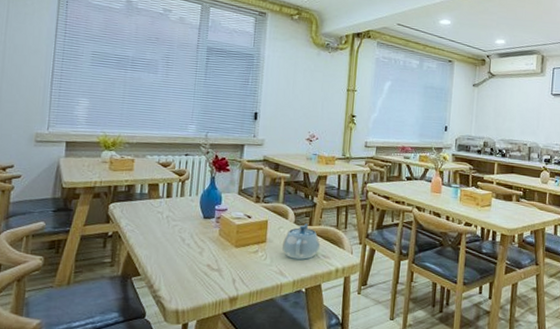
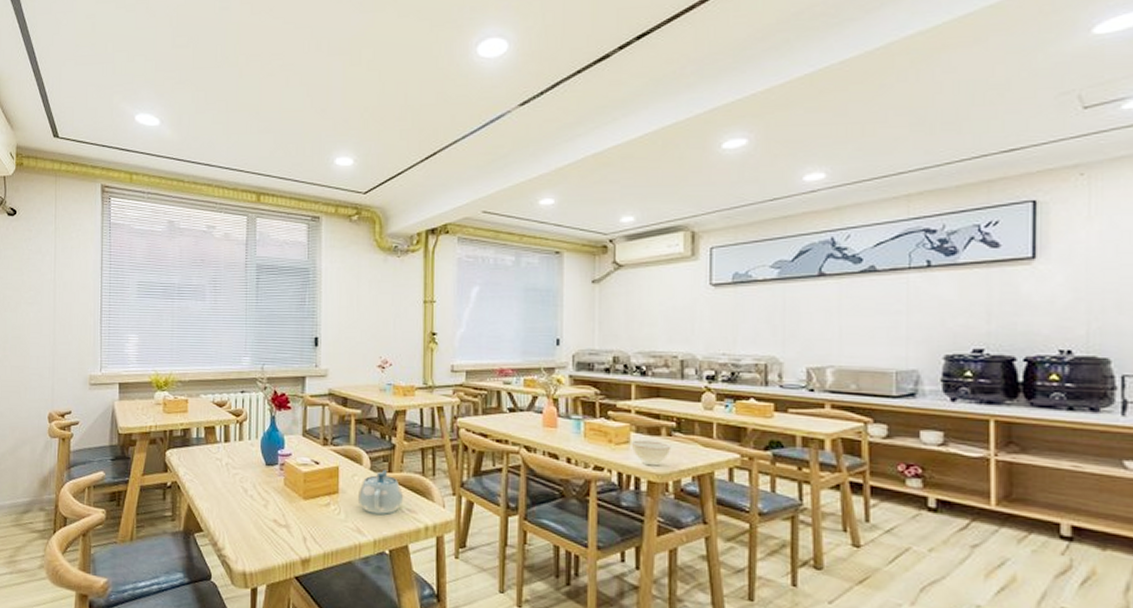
bowl: none [491,204,519,223] -> present [631,440,672,466]

